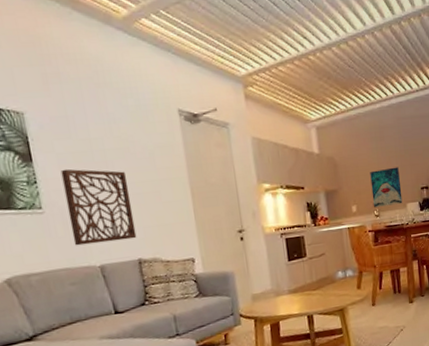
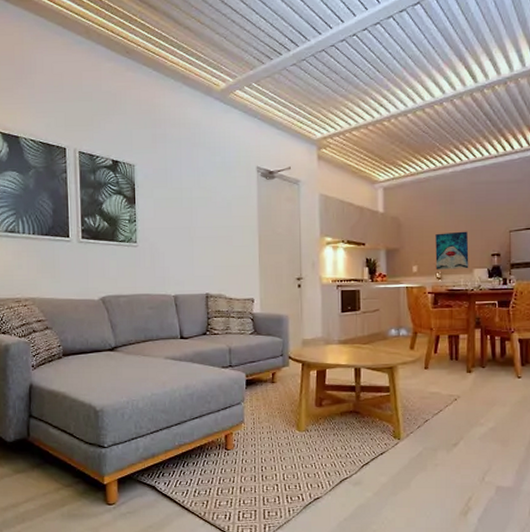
decorative wall panel: present [60,168,137,246] -> none [155,211,208,276]

